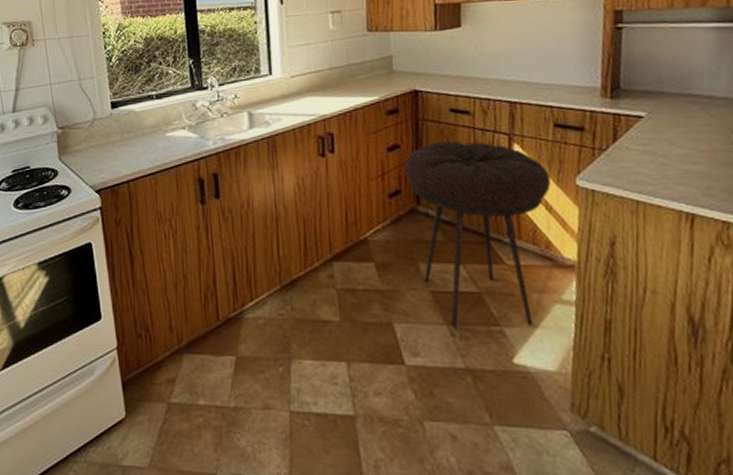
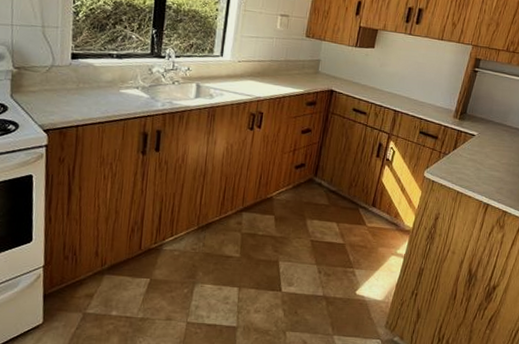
stool: present [405,140,551,327] -> none [308,131,409,269]

